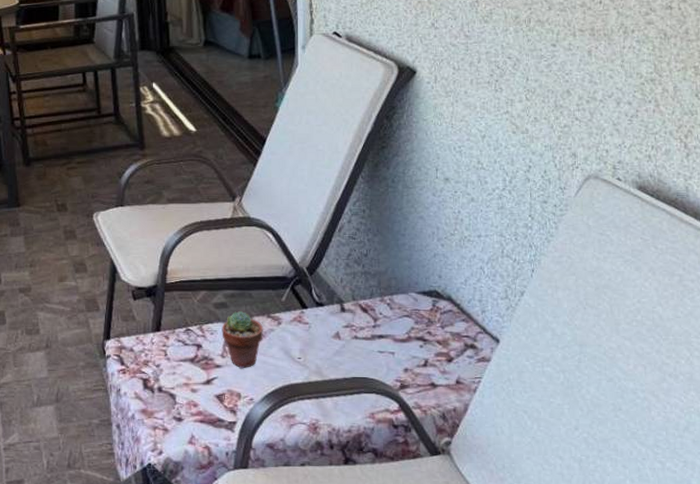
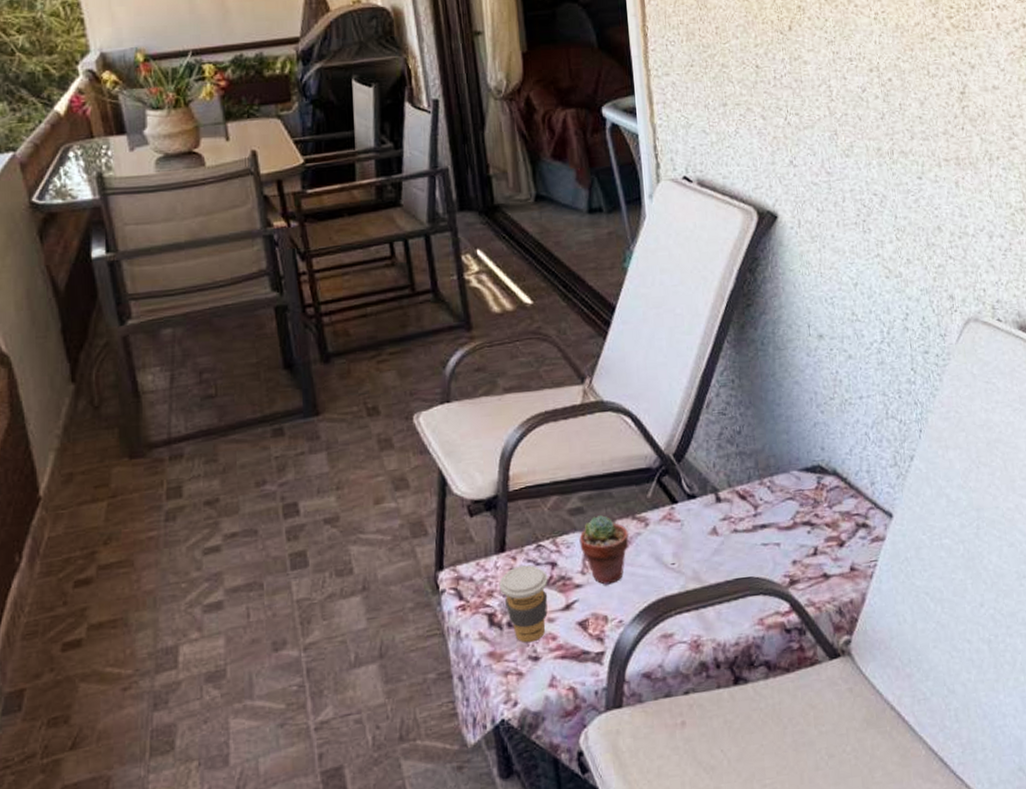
coffee cup: none [153,344,194,406] -> present [499,565,548,643]

